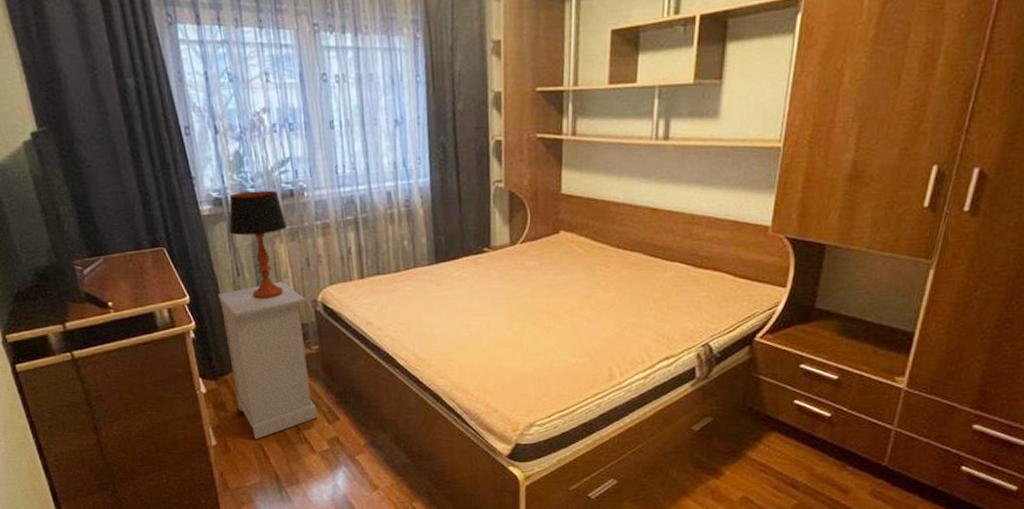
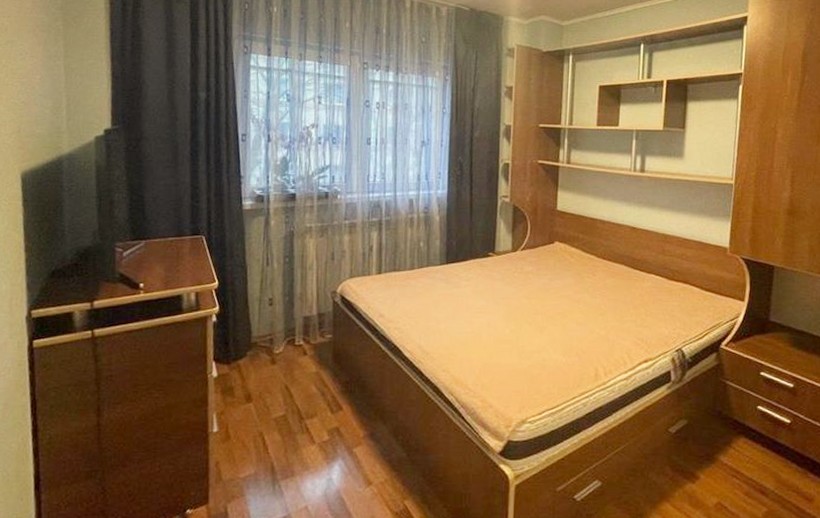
nightstand: present [218,281,318,439] -> none [245,272,326,427]
table lamp: present [229,190,287,299] -> none [266,191,318,288]

